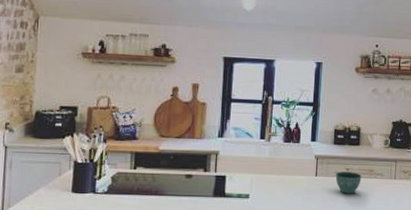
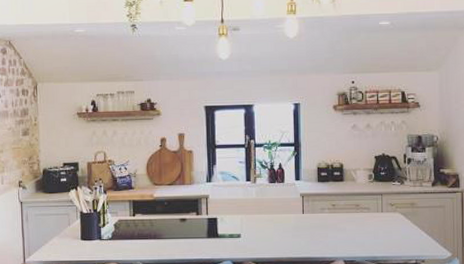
flower pot: present [335,172,362,194] -> none [322,208,348,229]

